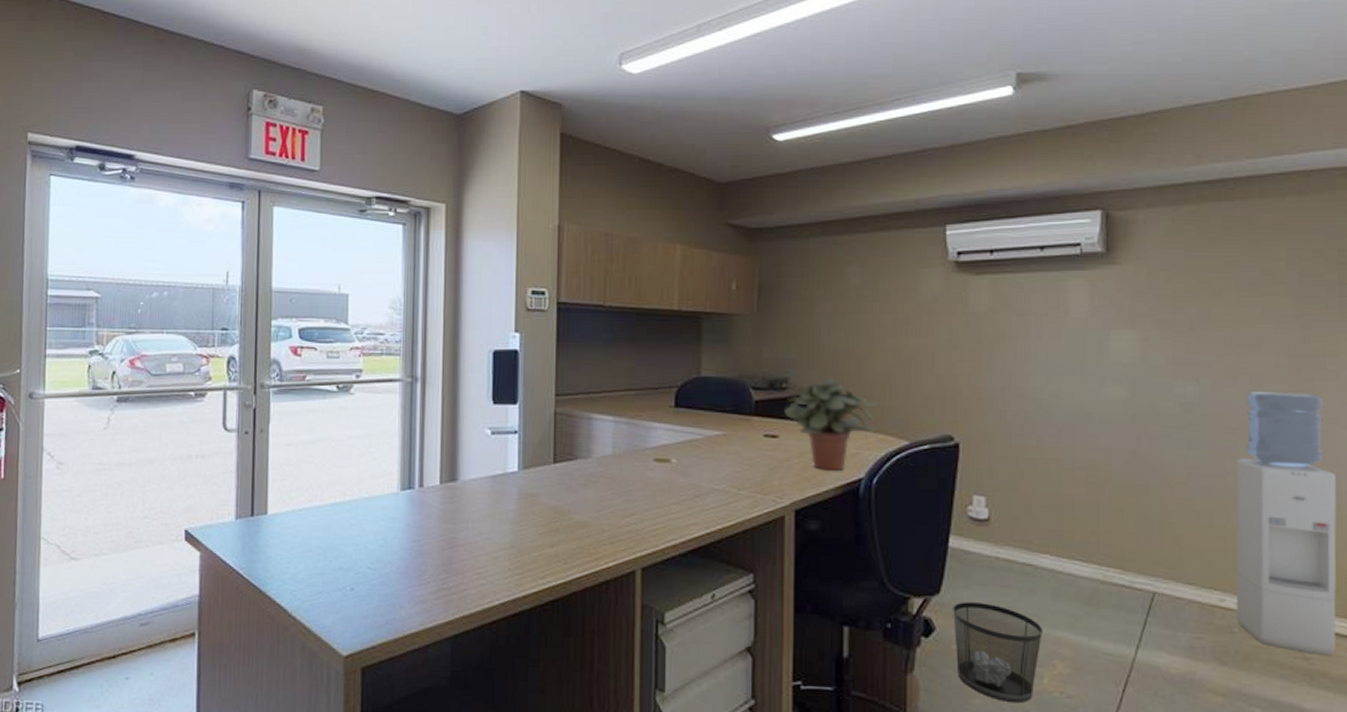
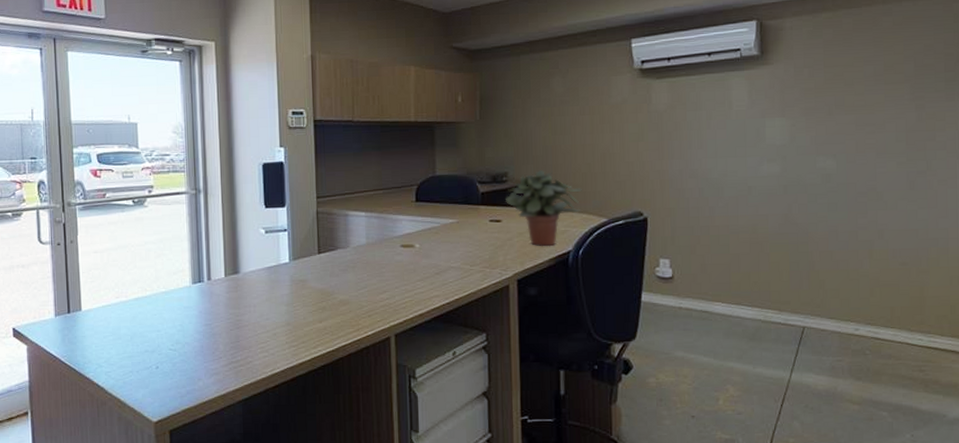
waste bin: present [953,602,1042,703] -> none [646,344,717,422]
water cooler: present [1235,390,1337,657] -> none [866,160,945,368]

